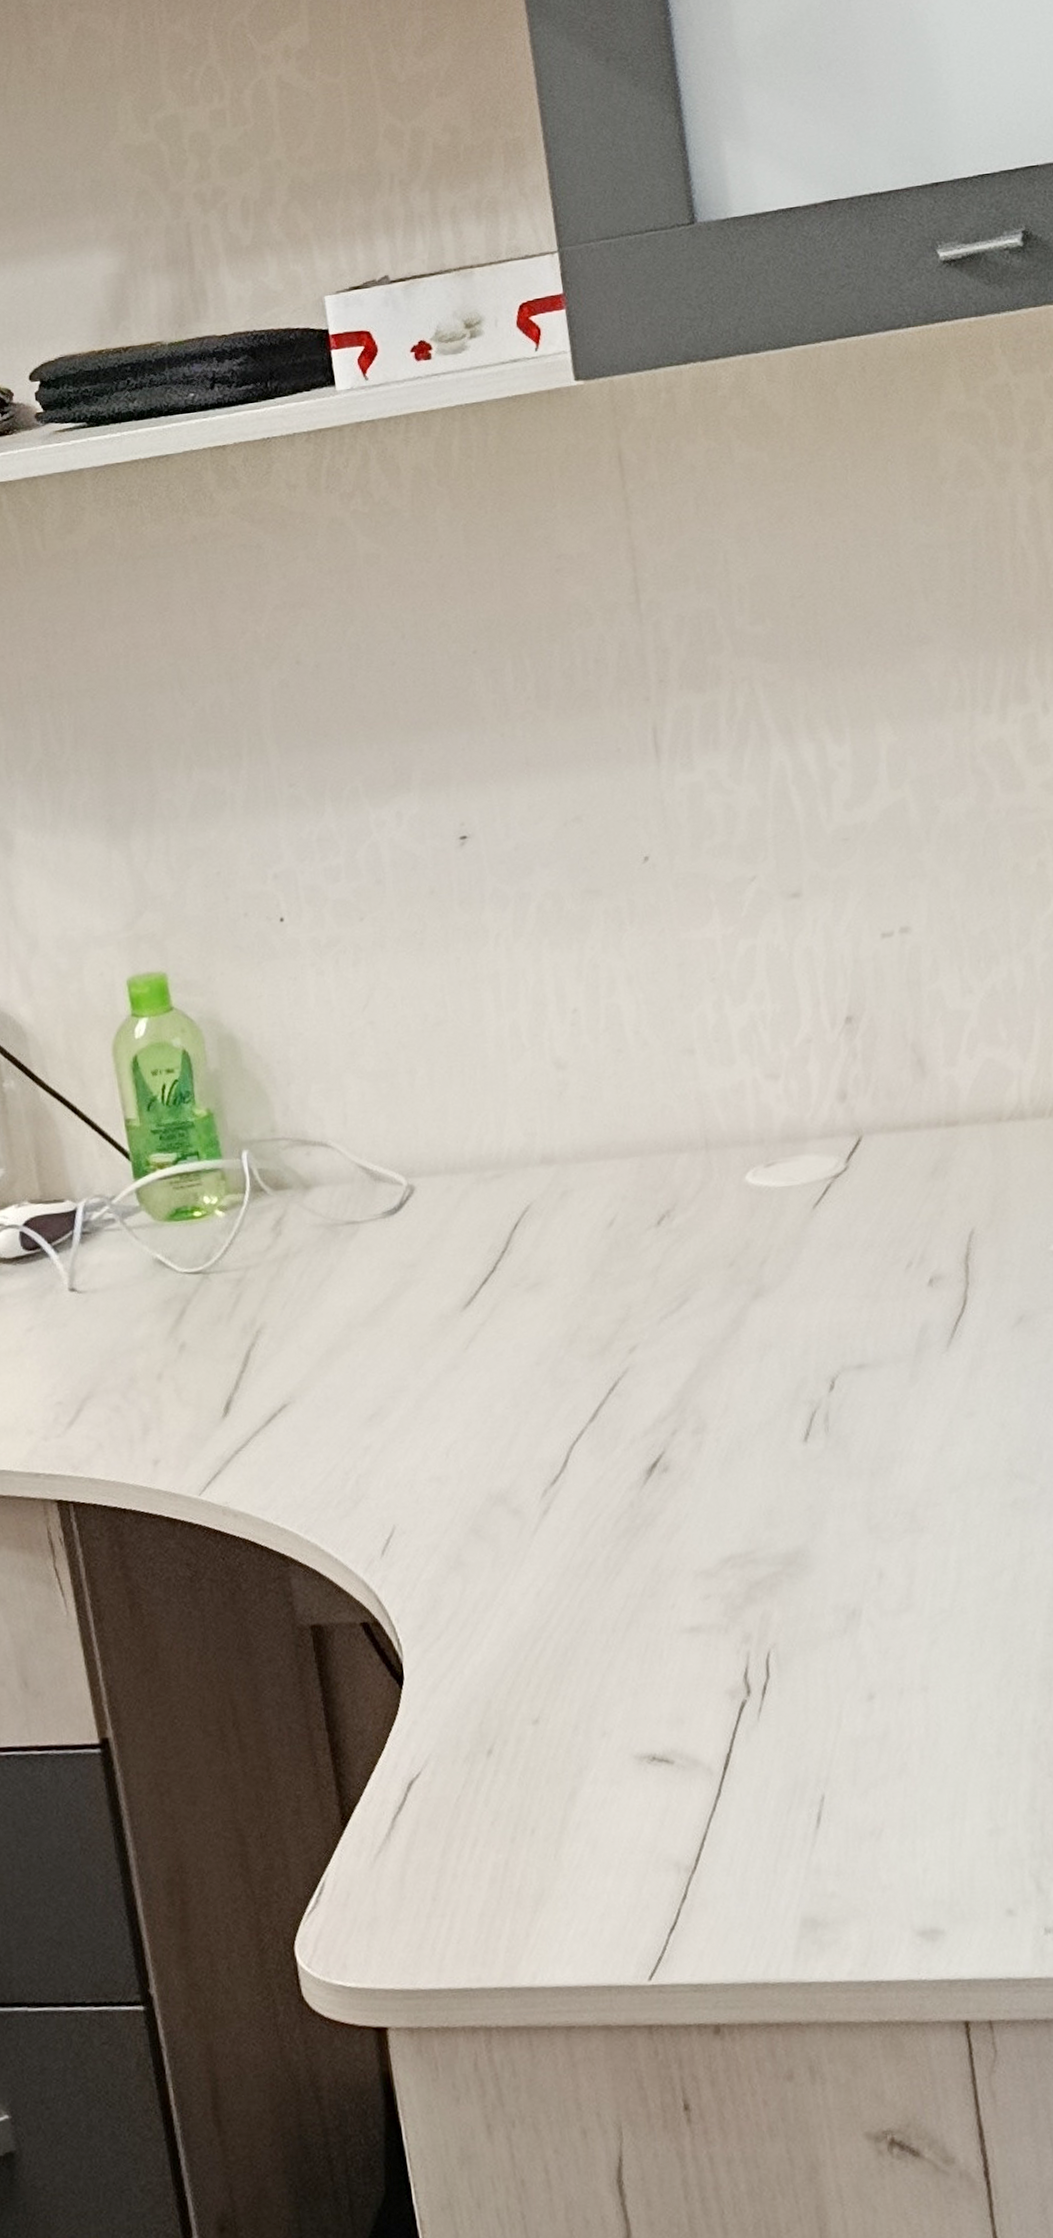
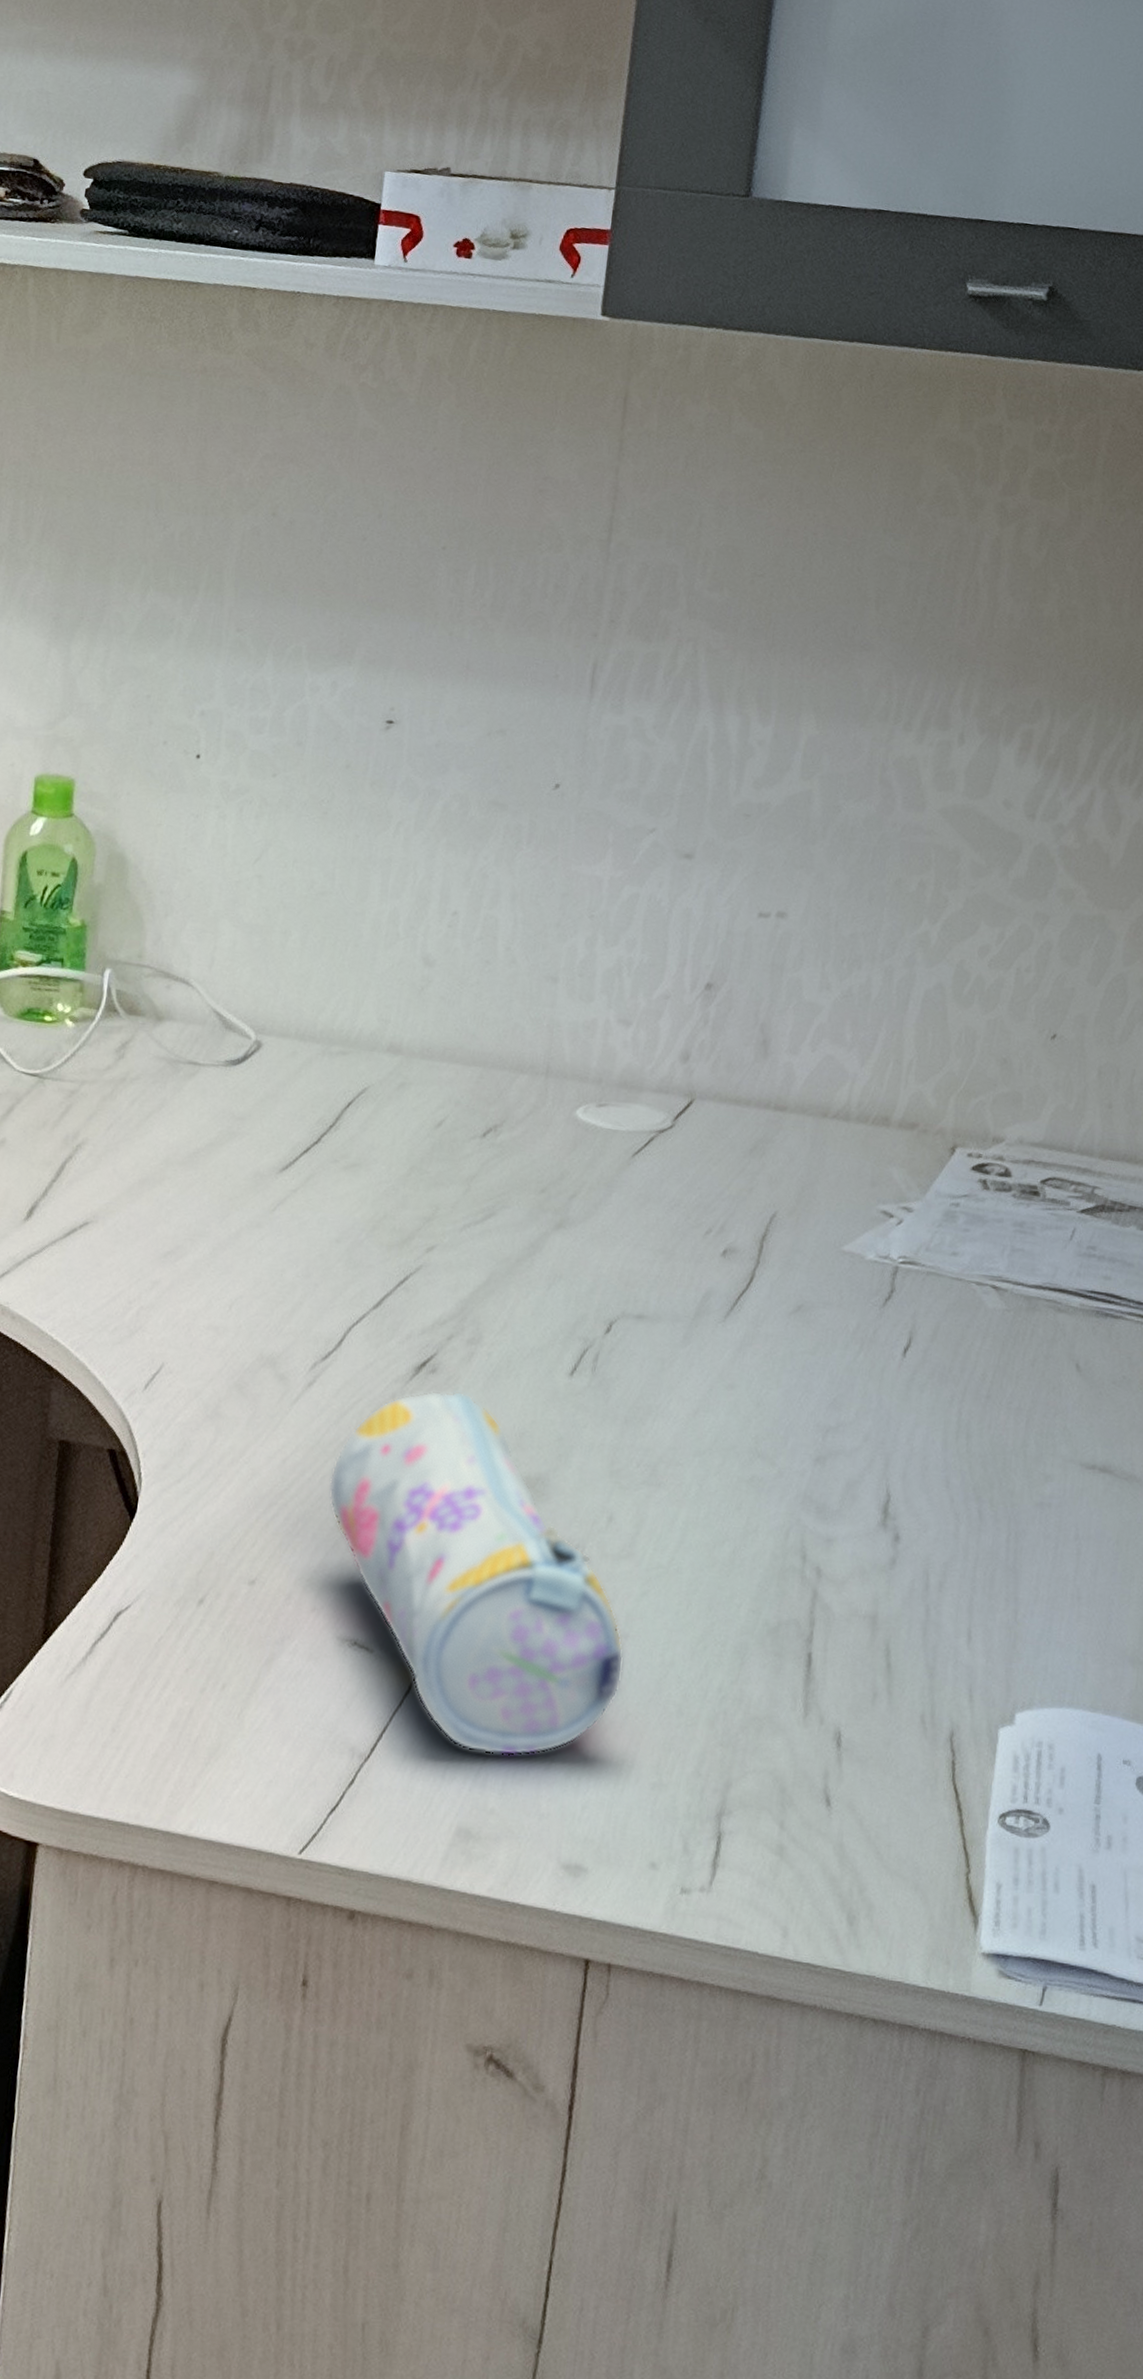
pencil case: none [587,1483,932,1840] -> present [328,1390,624,1756]

